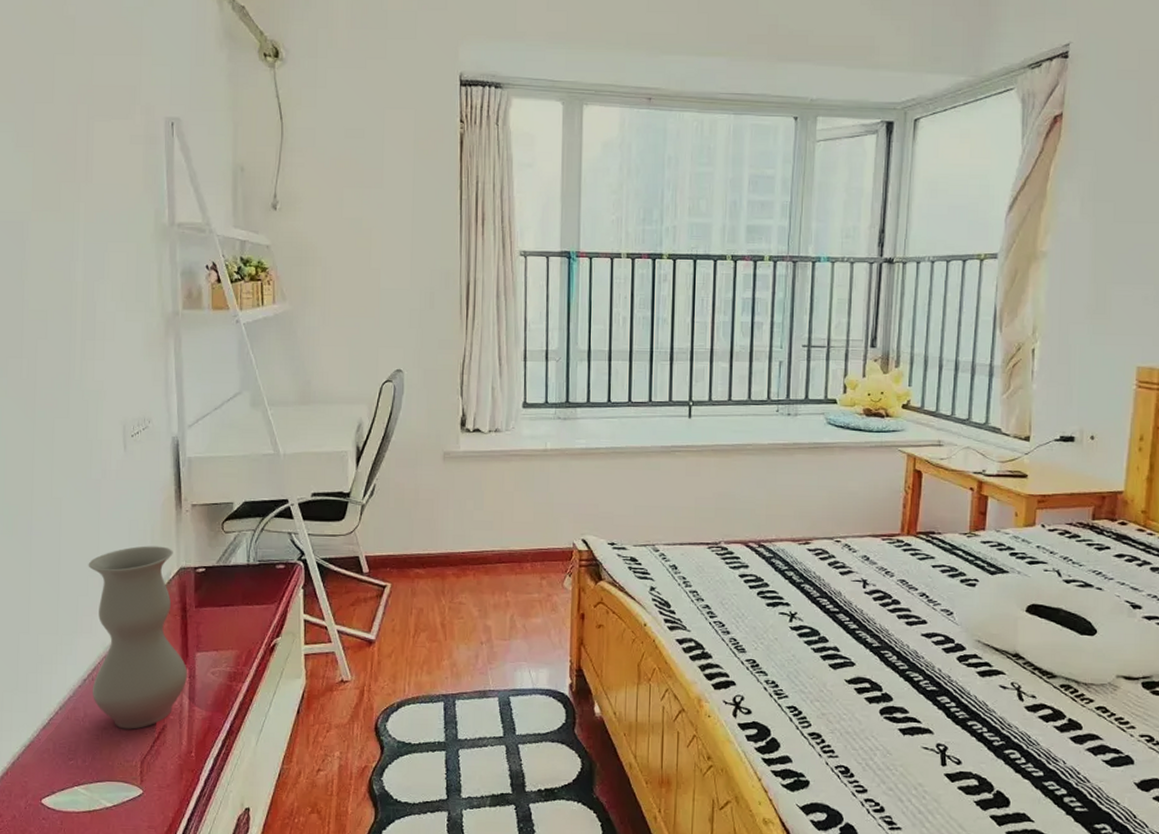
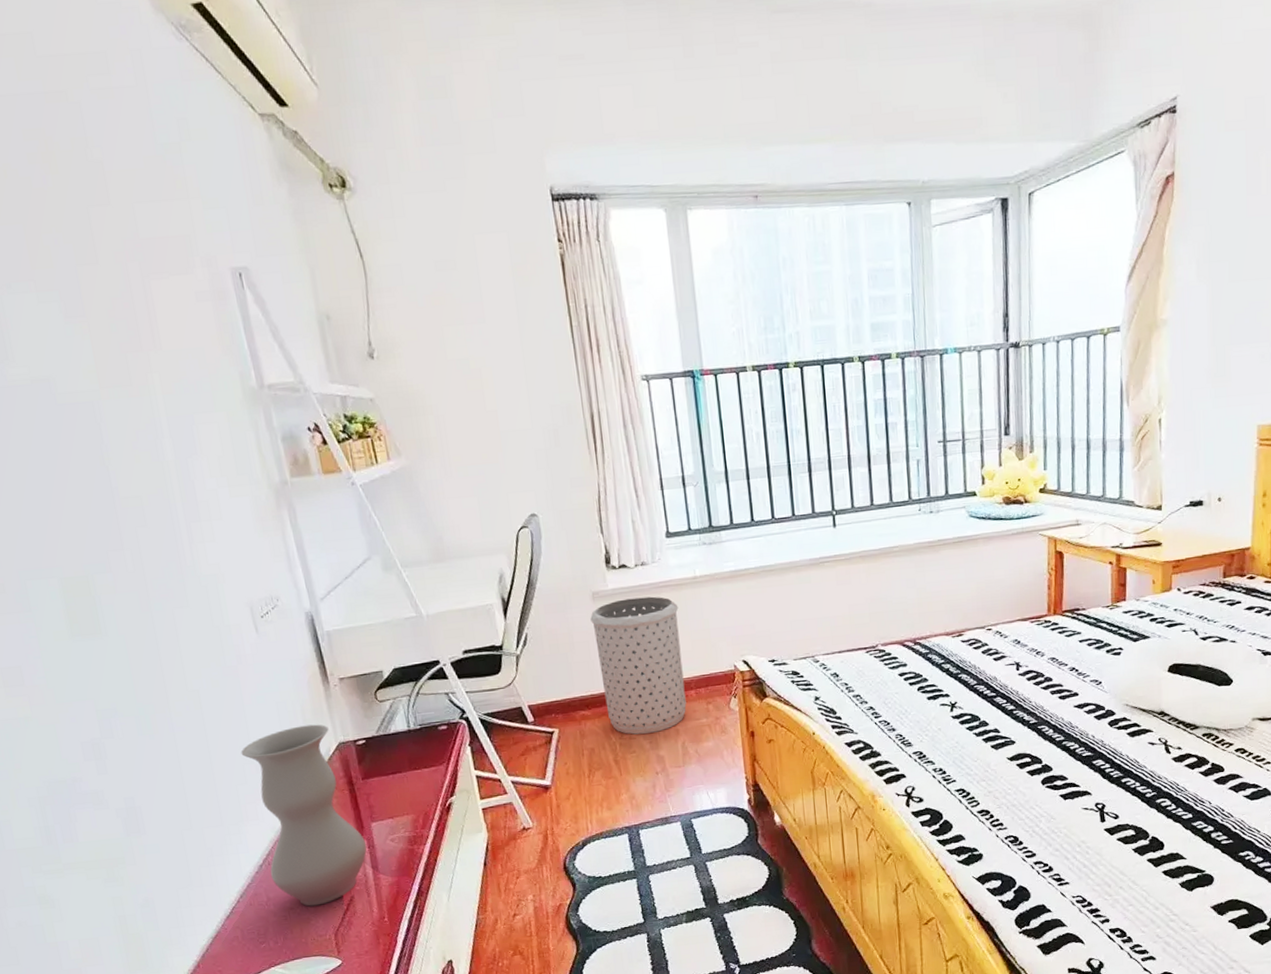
laundry basket: none [438,463,526,602] -> present [590,596,687,735]

